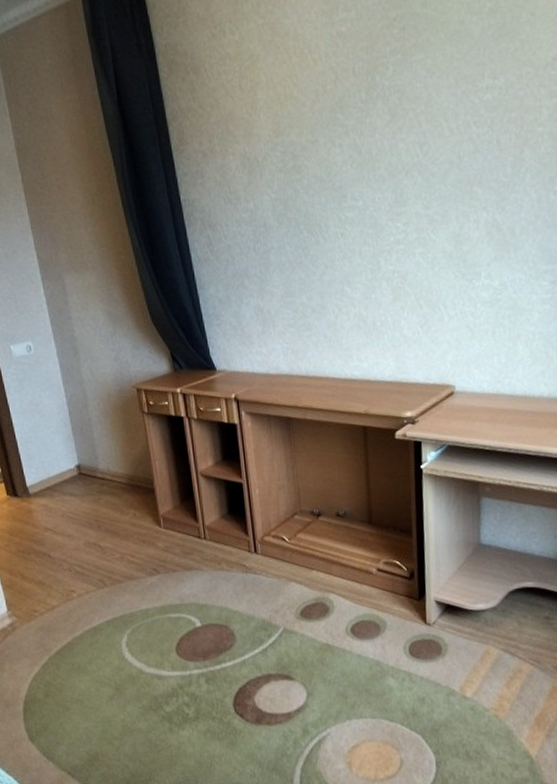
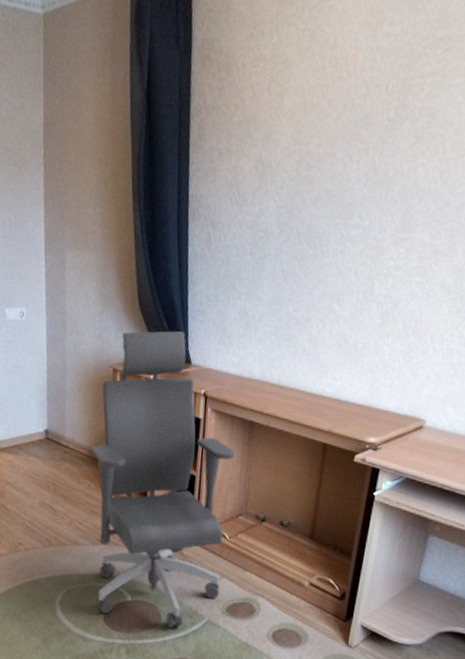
office chair: none [128,339,290,646] -> present [91,331,235,628]

